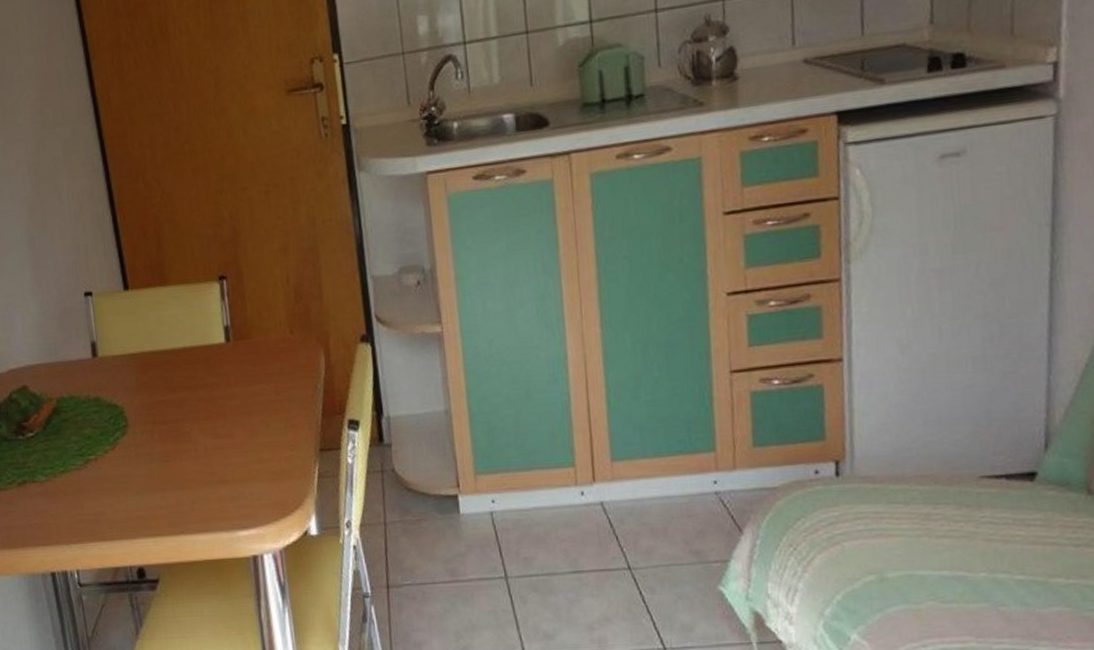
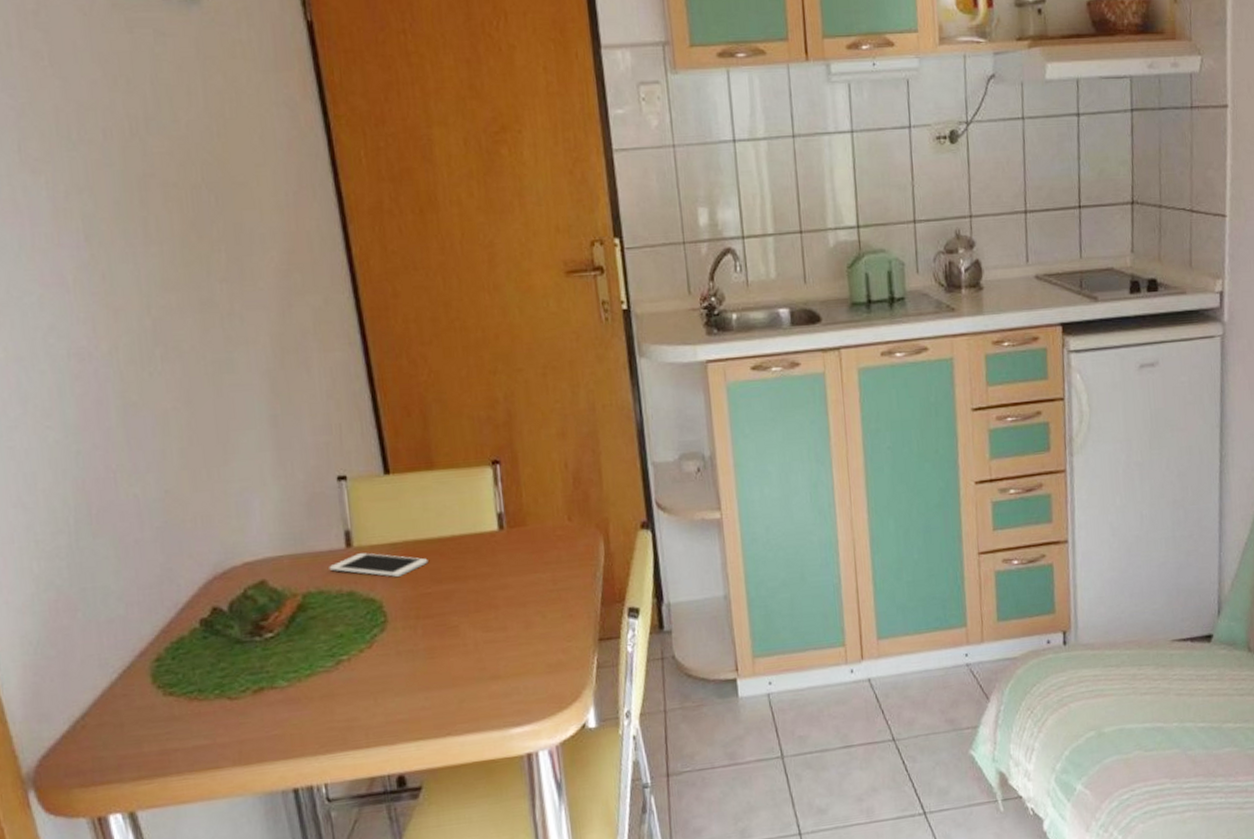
cell phone: none [78,362,163,386] -> present [329,553,429,578]

